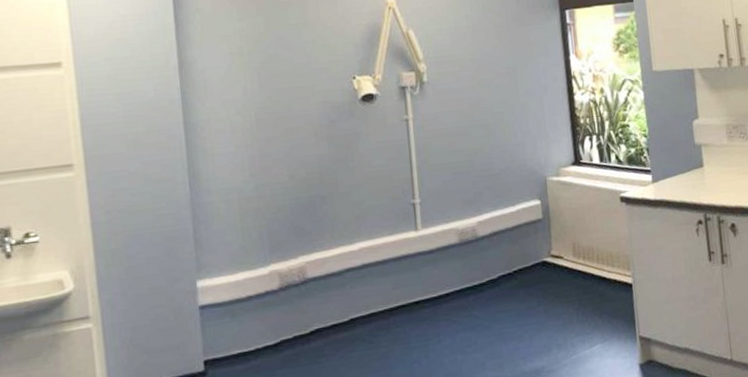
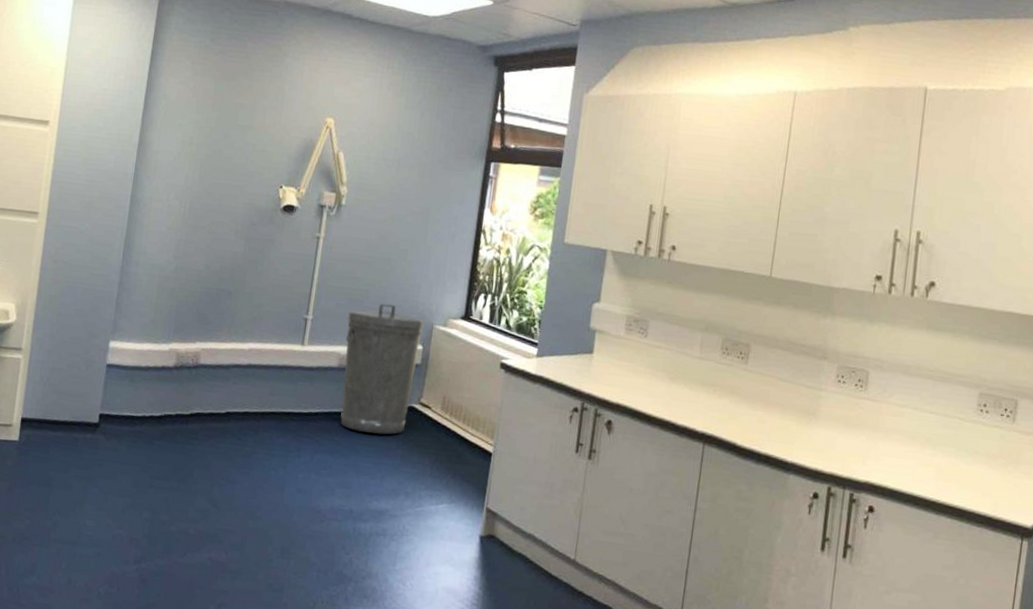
trash can: none [456,168,542,300] -> present [340,303,425,435]

